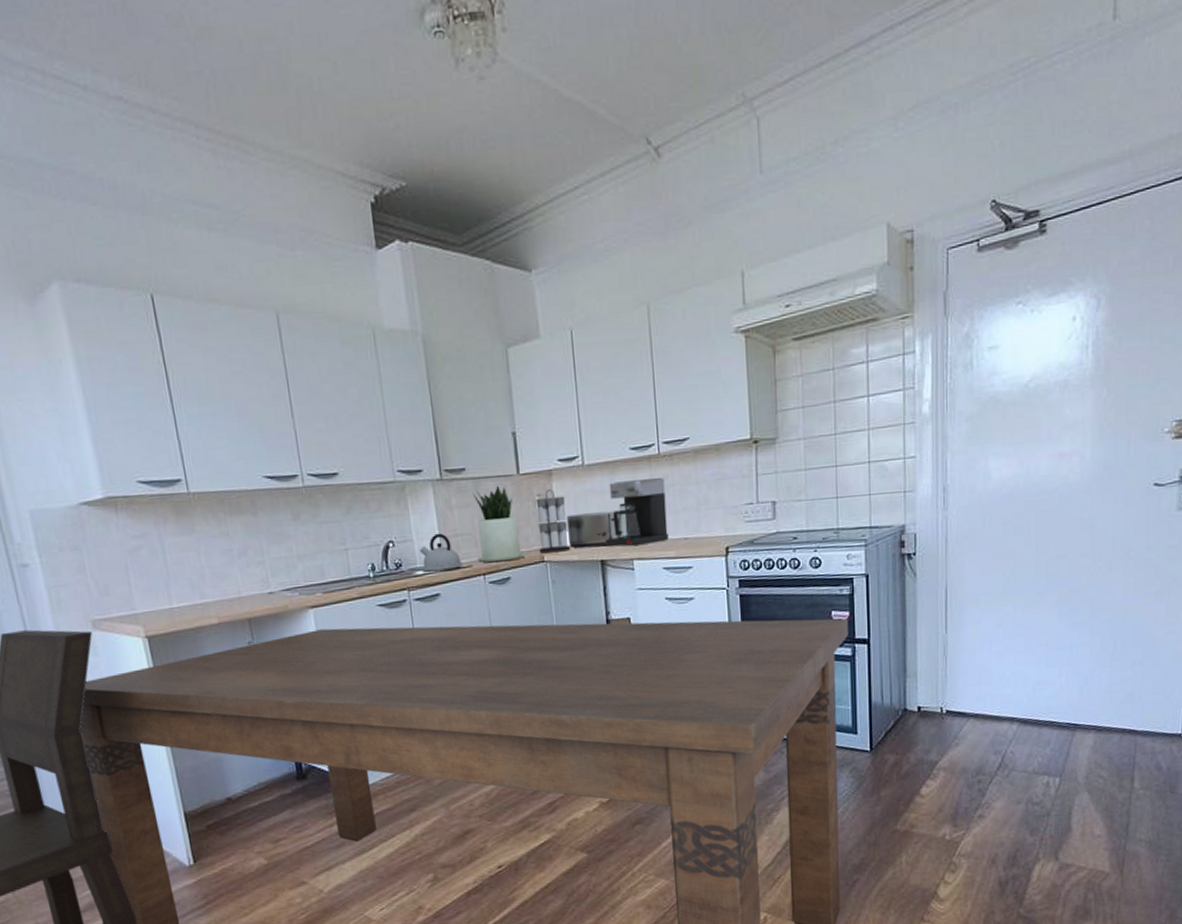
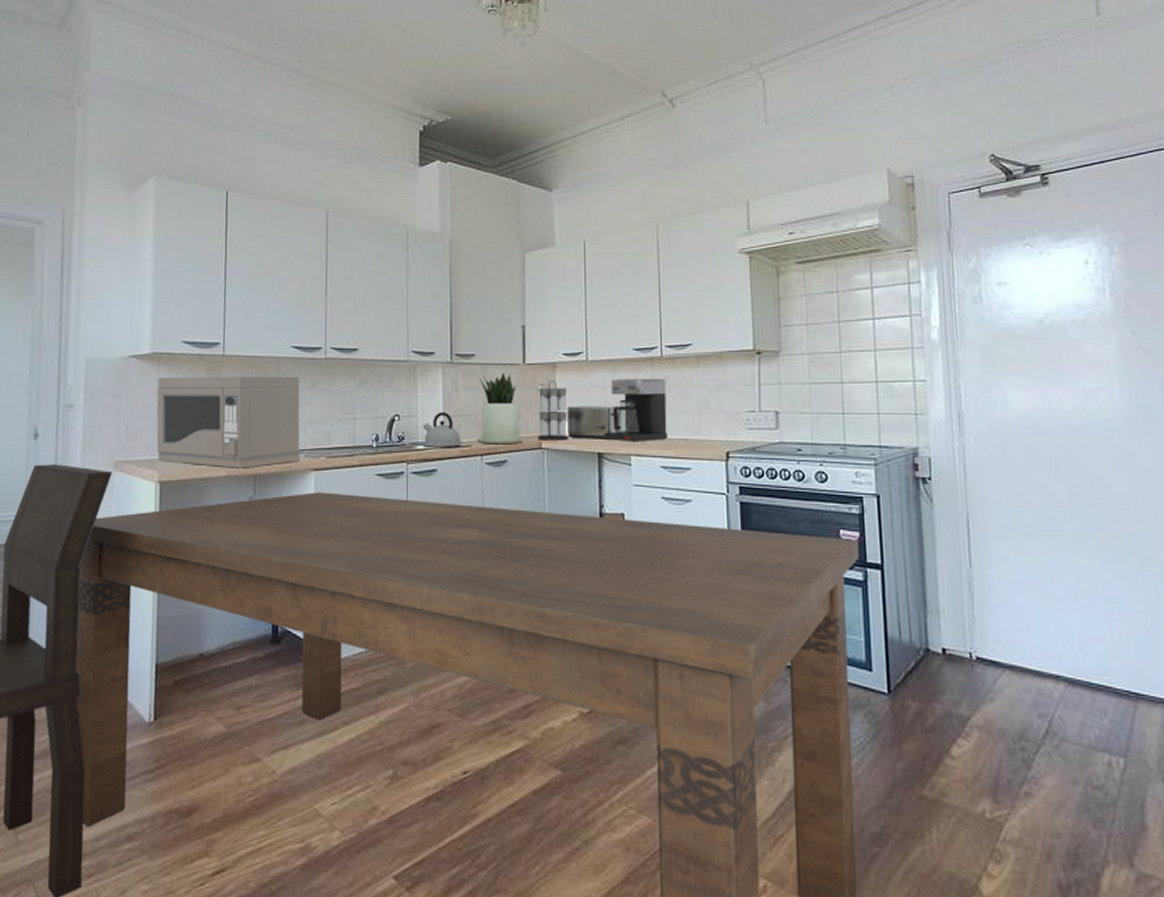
microwave: none [119,509,295,616] -> present [156,376,301,469]

